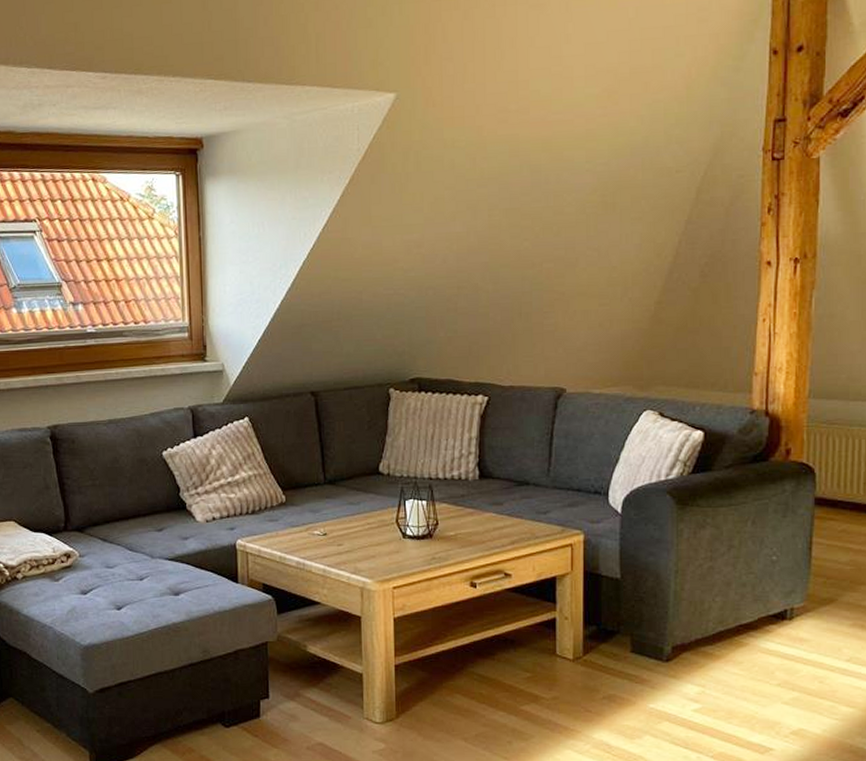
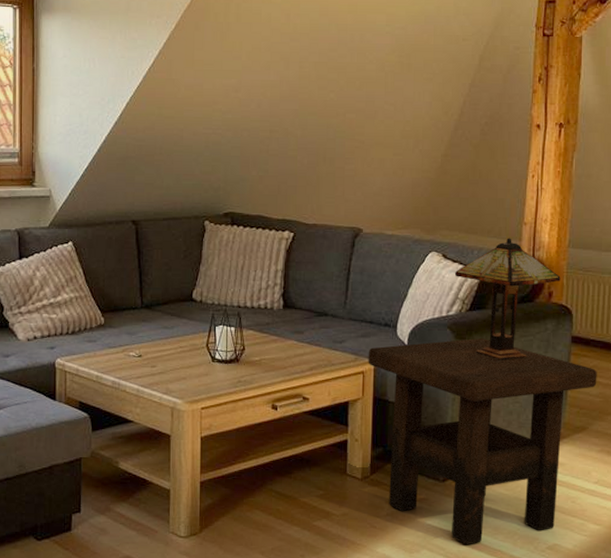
side table: none [576,504,847,731] -> present [368,338,597,545]
table lamp: none [673,390,800,527] -> present [454,238,561,360]

